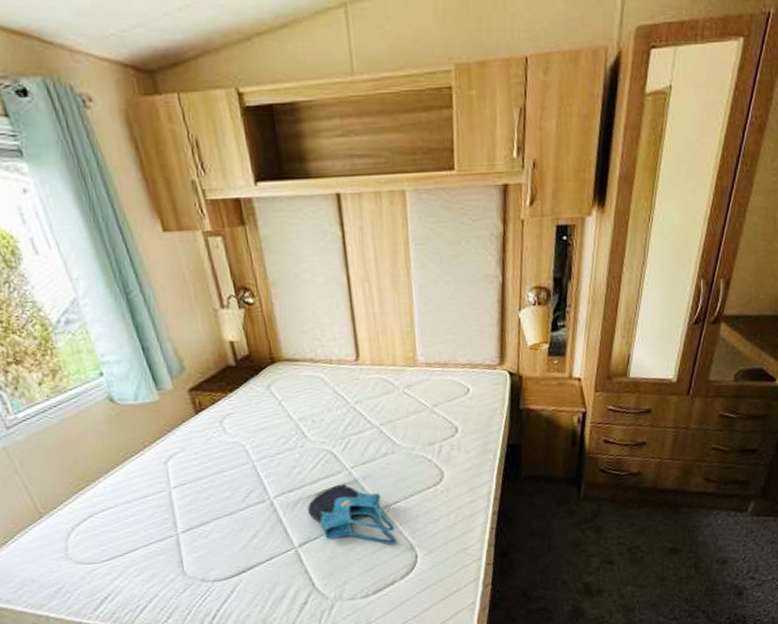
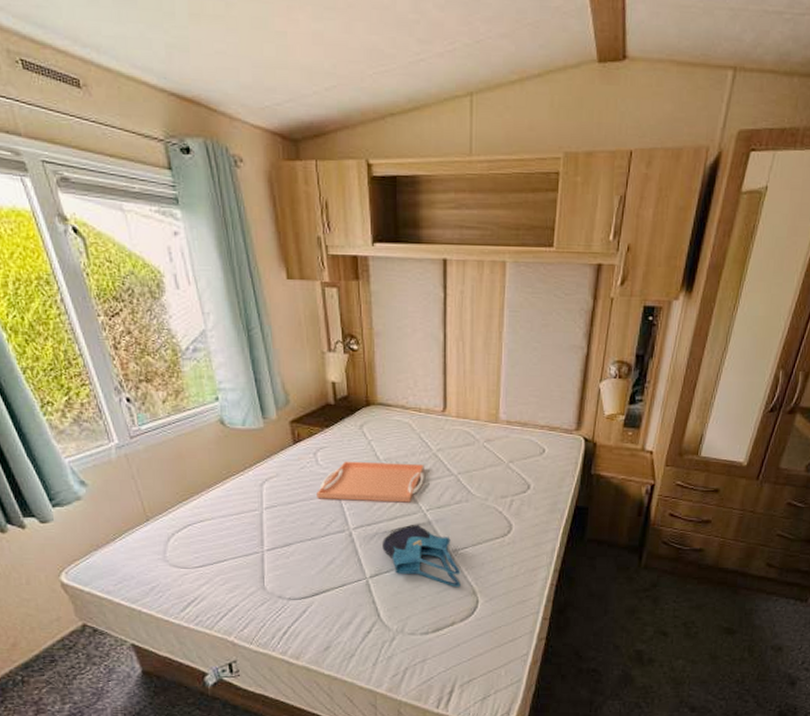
serving tray: none [228,420,345,470] -> present [317,461,424,503]

